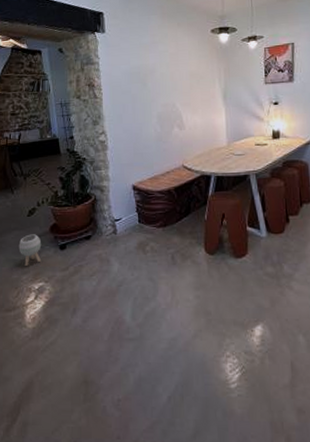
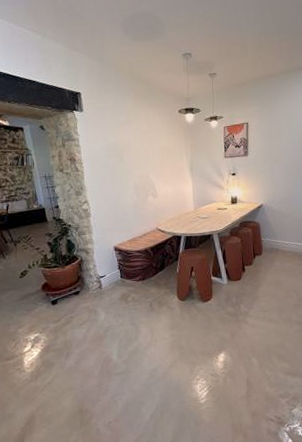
planter: present [18,234,42,267] -> none [13,293,35,322]

